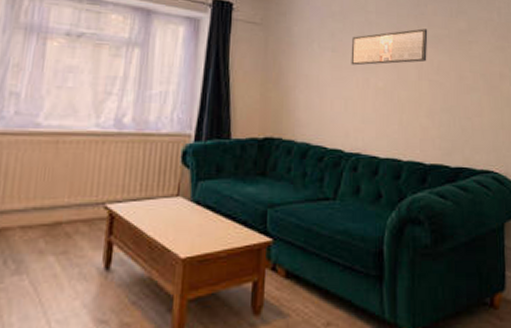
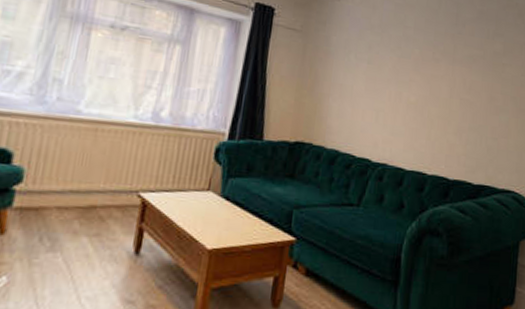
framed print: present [351,28,428,66] -> none [385,47,464,81]

